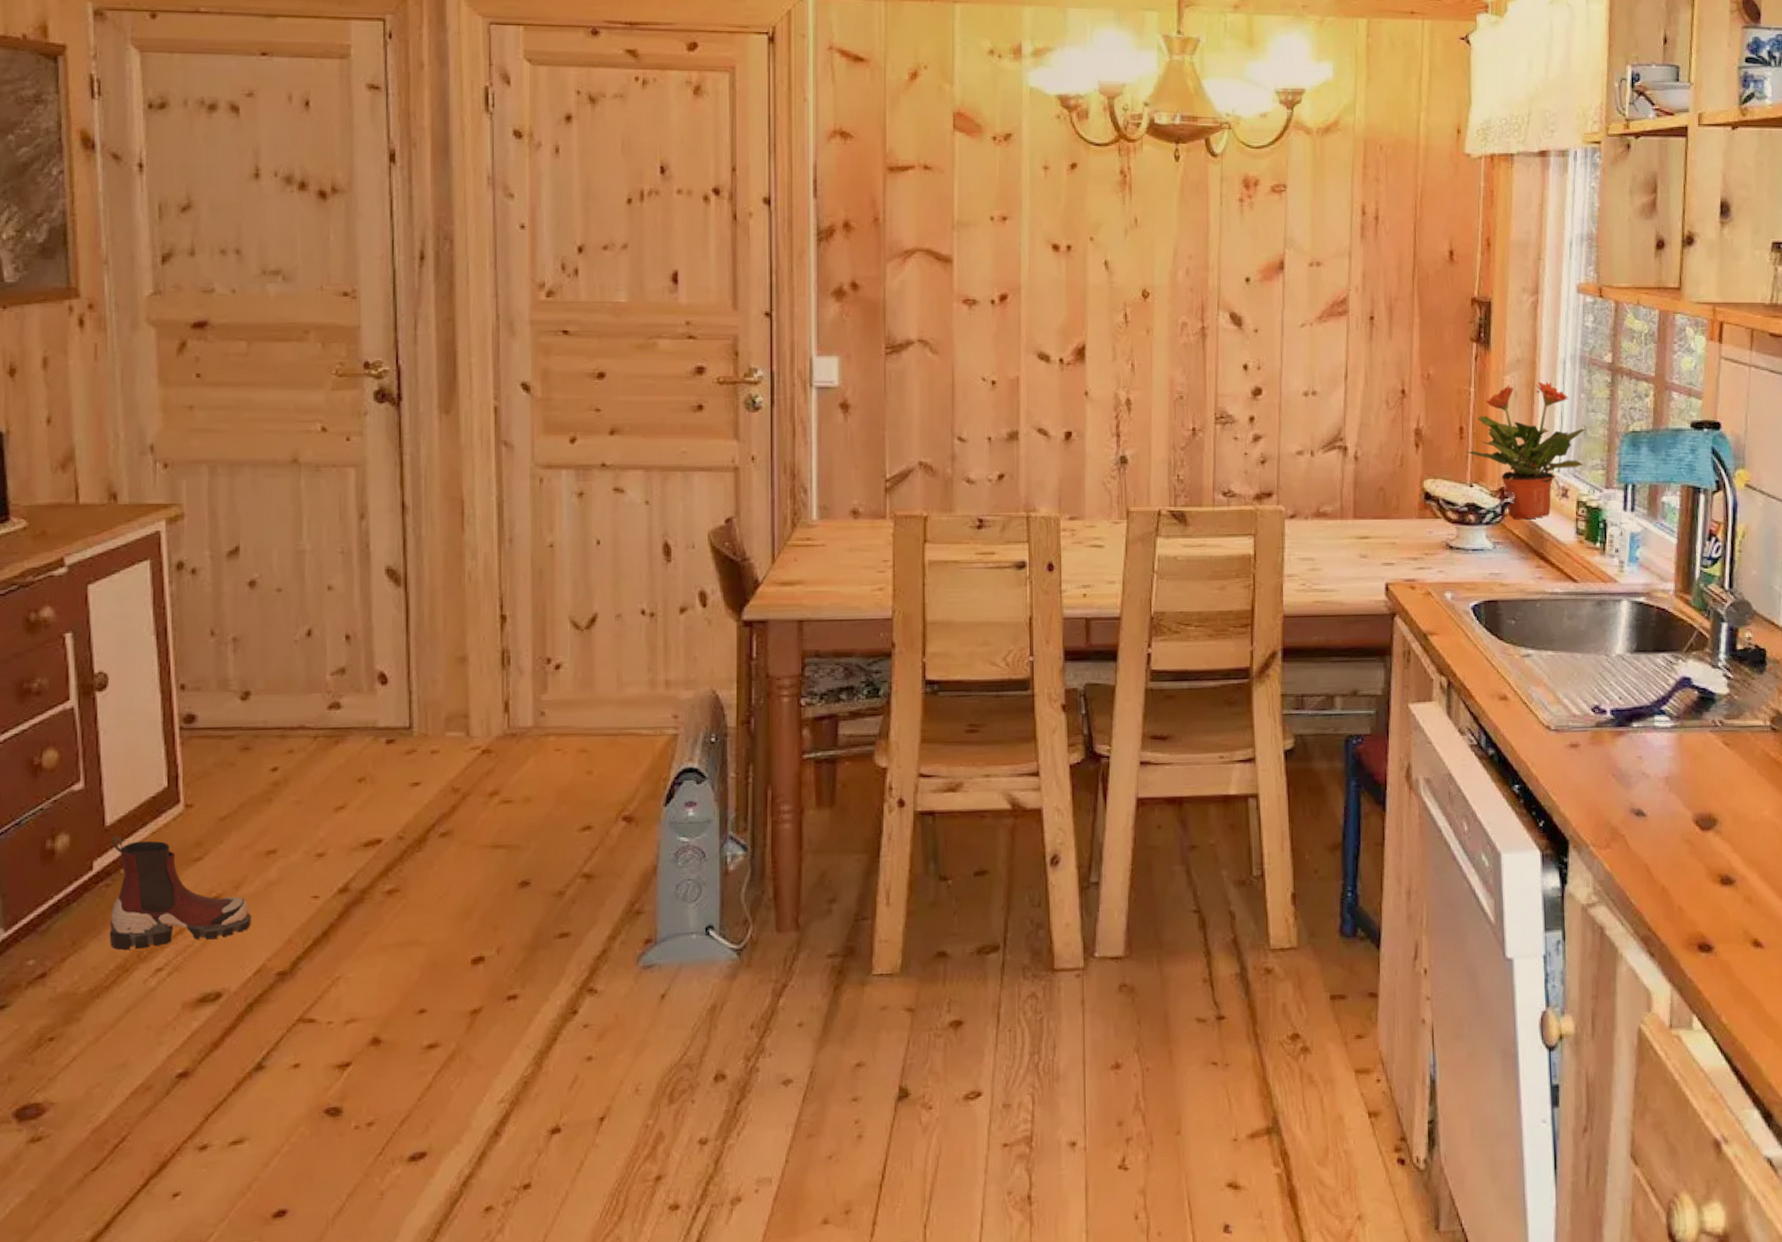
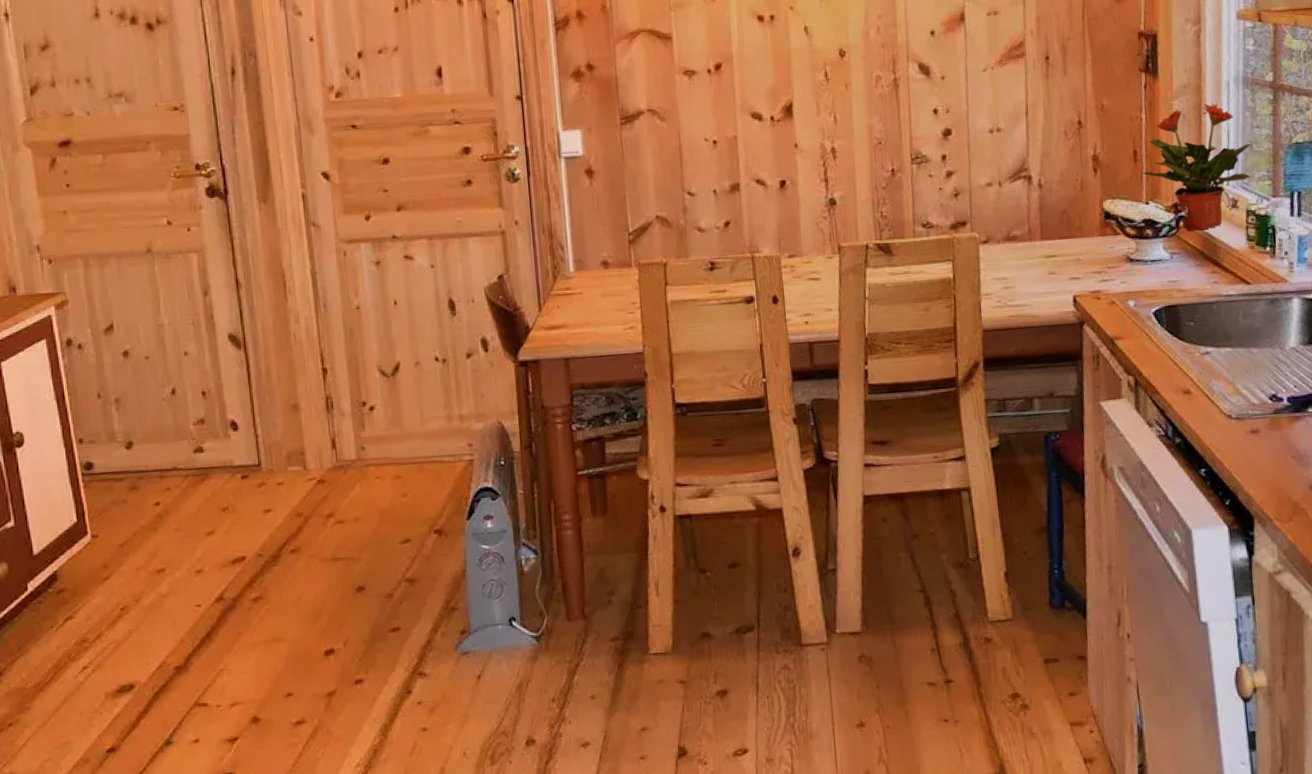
boot: present [109,836,252,950] -> none [39,563,152,653]

